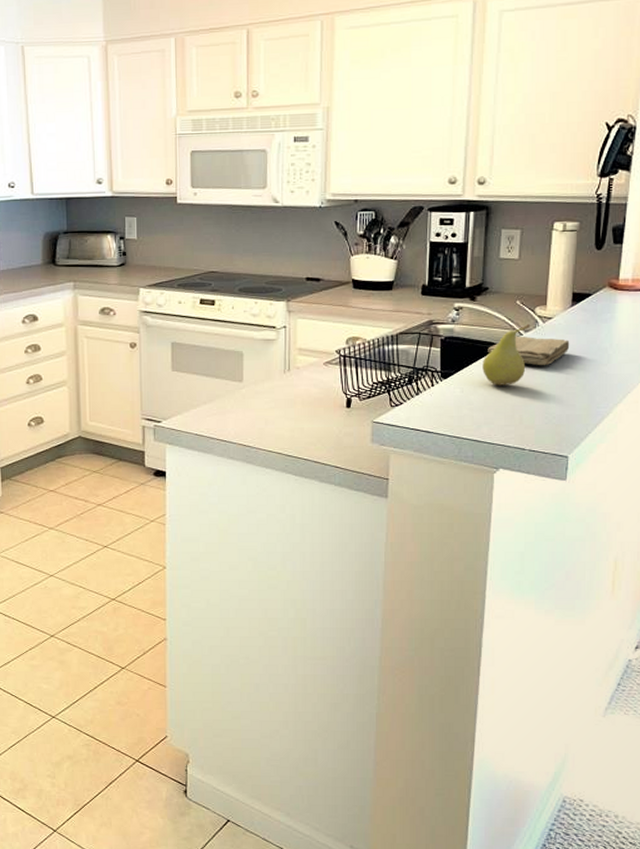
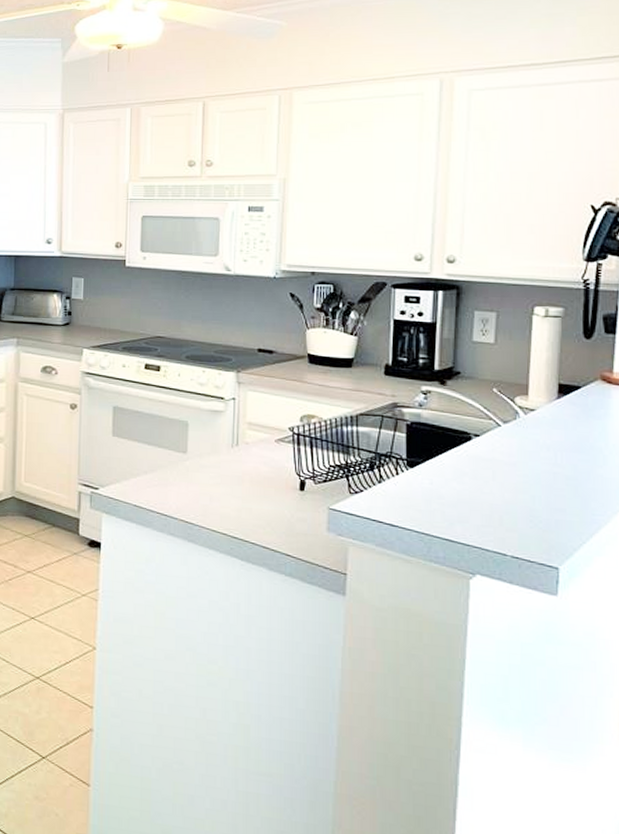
fruit: present [482,324,531,386] -> none [455,415,511,481]
washcloth: present [488,336,570,366] -> none [460,426,557,463]

